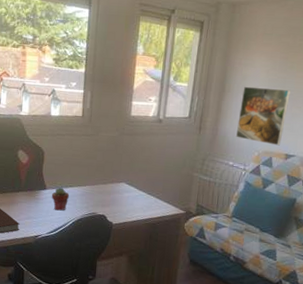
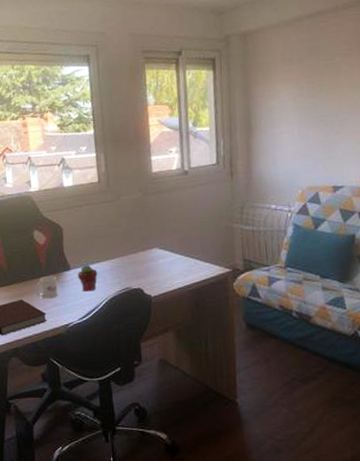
mug: none [13,192,33,212] -> present [35,276,58,299]
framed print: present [235,86,291,146] -> none [271,115,326,179]

